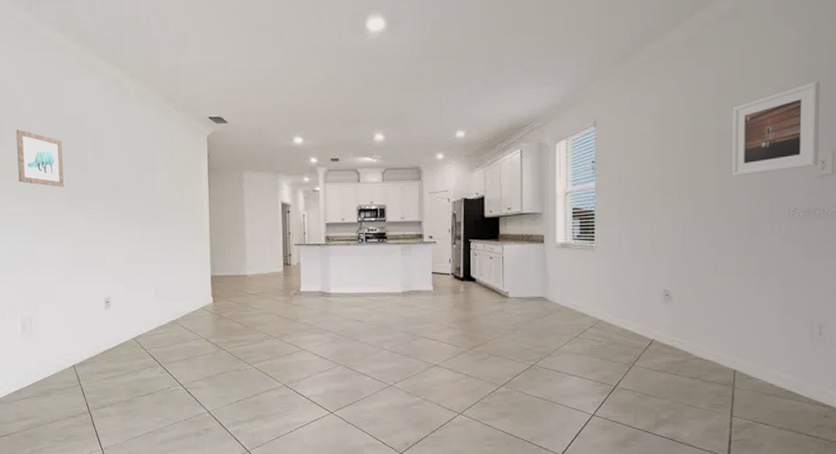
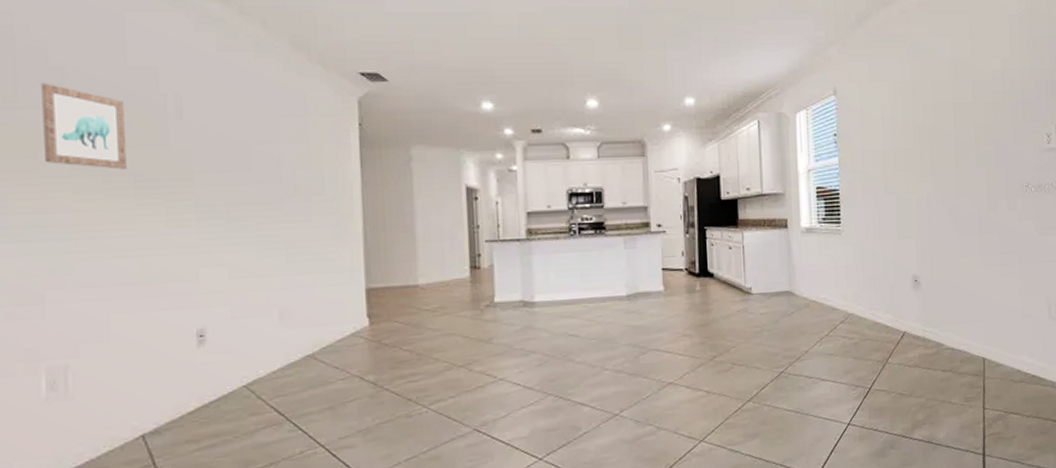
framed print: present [731,81,820,176] -> none [966,53,1044,151]

